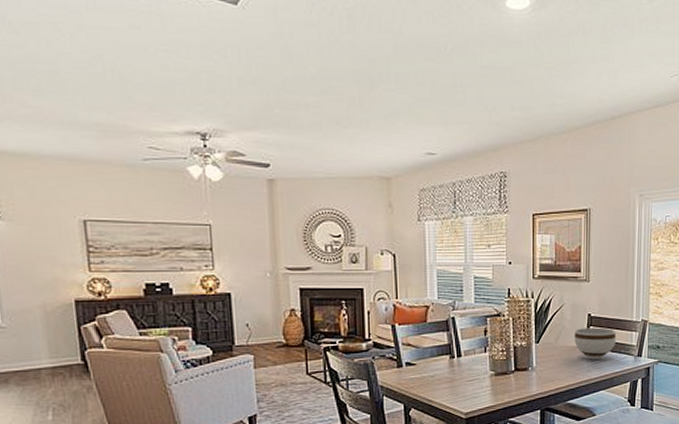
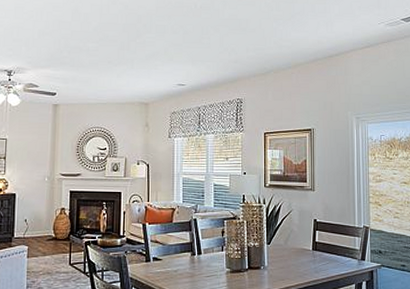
bowl: present [574,327,617,360] -> none [302,232,341,262]

